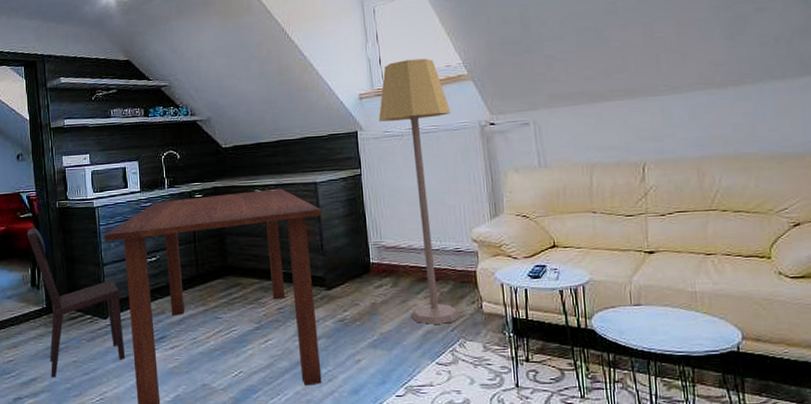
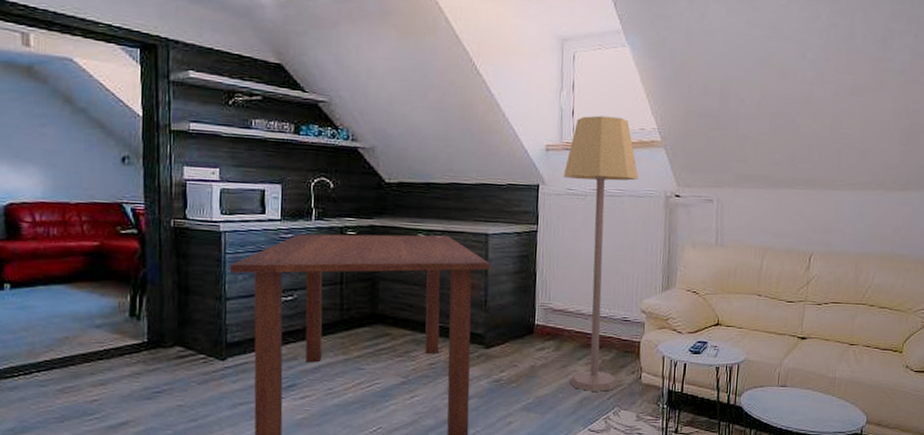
dining chair: present [26,227,125,378] -> none [128,246,245,423]

